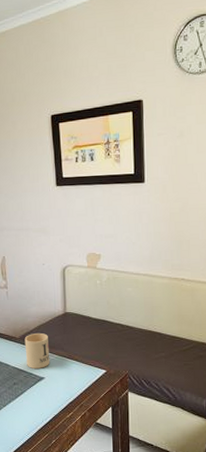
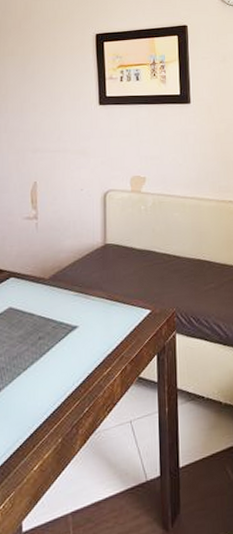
mug: present [24,332,50,368] -> none [55,270,86,316]

